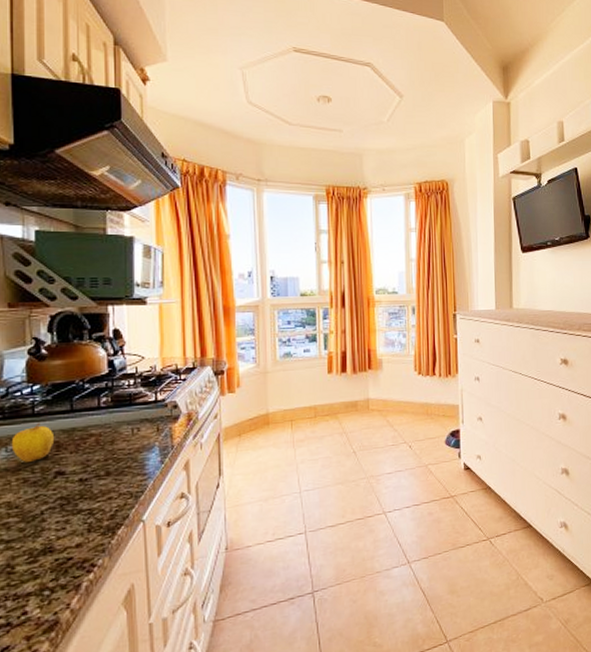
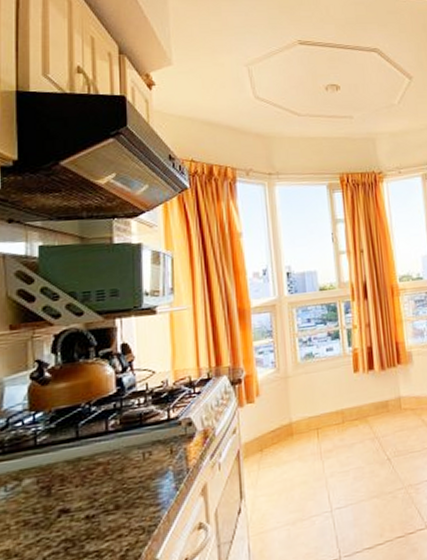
apple: present [11,422,55,464] -> none [10,454,59,503]

